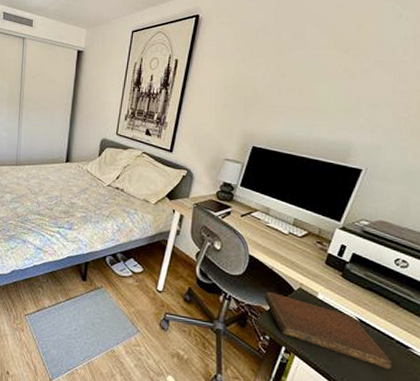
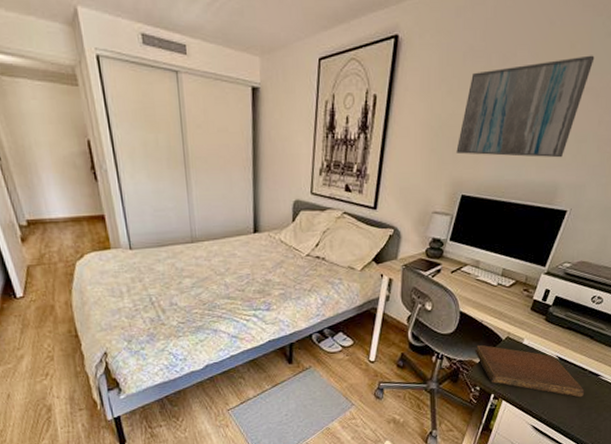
wall art: none [248,33,385,120] -> present [456,55,595,158]

